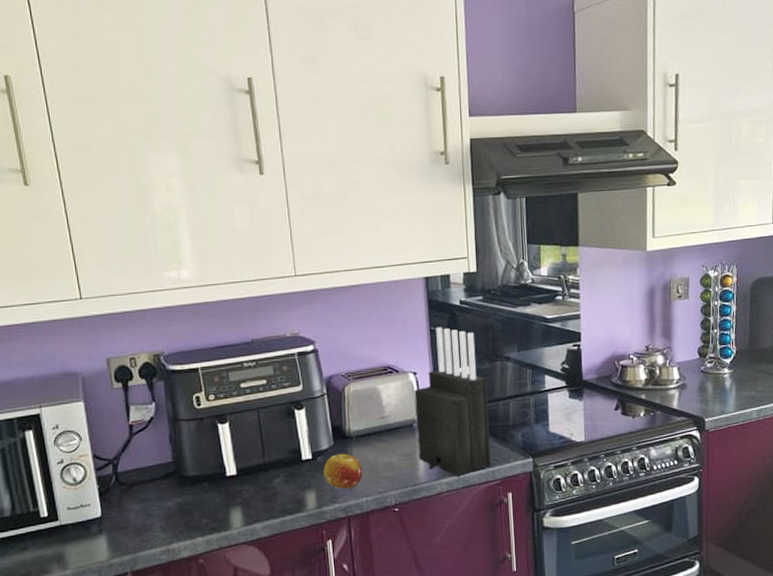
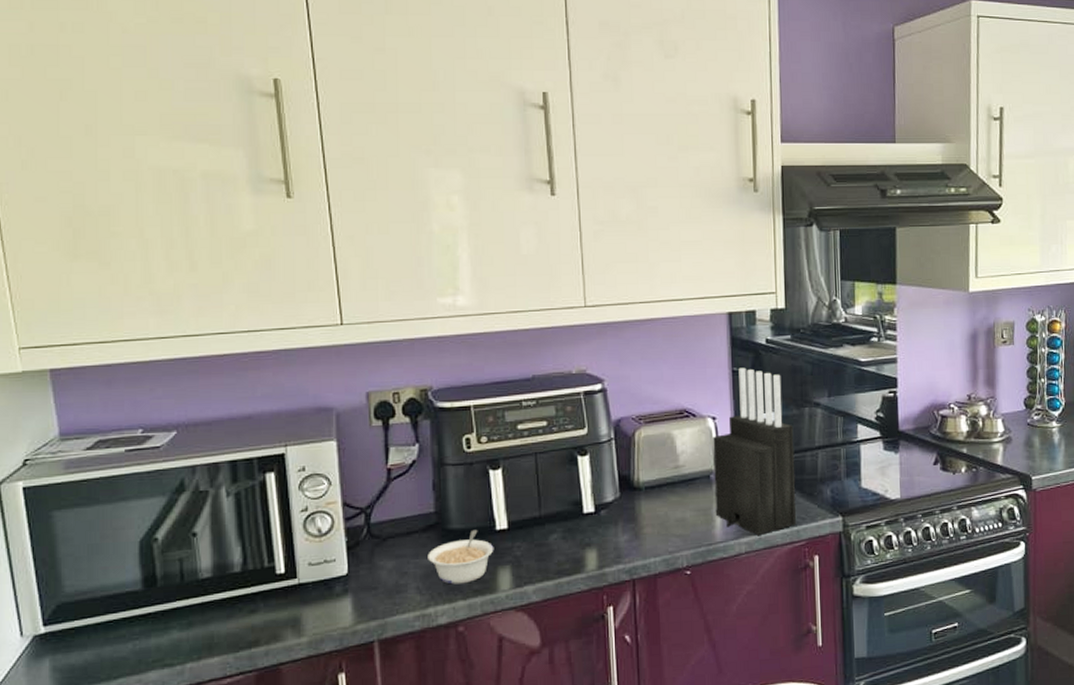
legume: none [169,476,226,524] -> present [428,529,494,585]
fruit: present [323,453,363,489] -> none [607,507,652,547]

